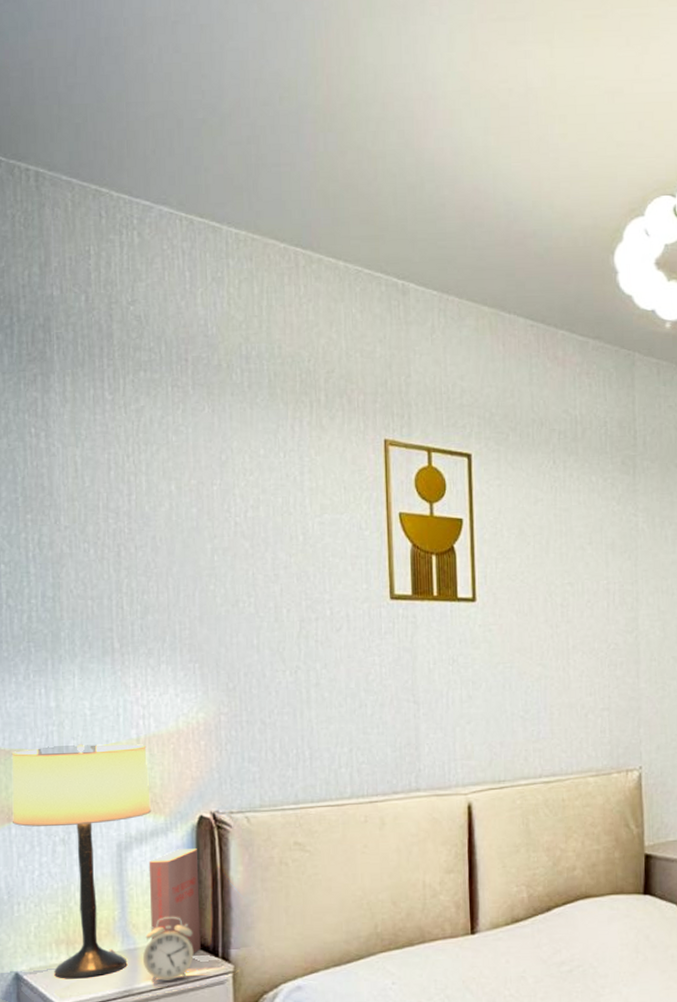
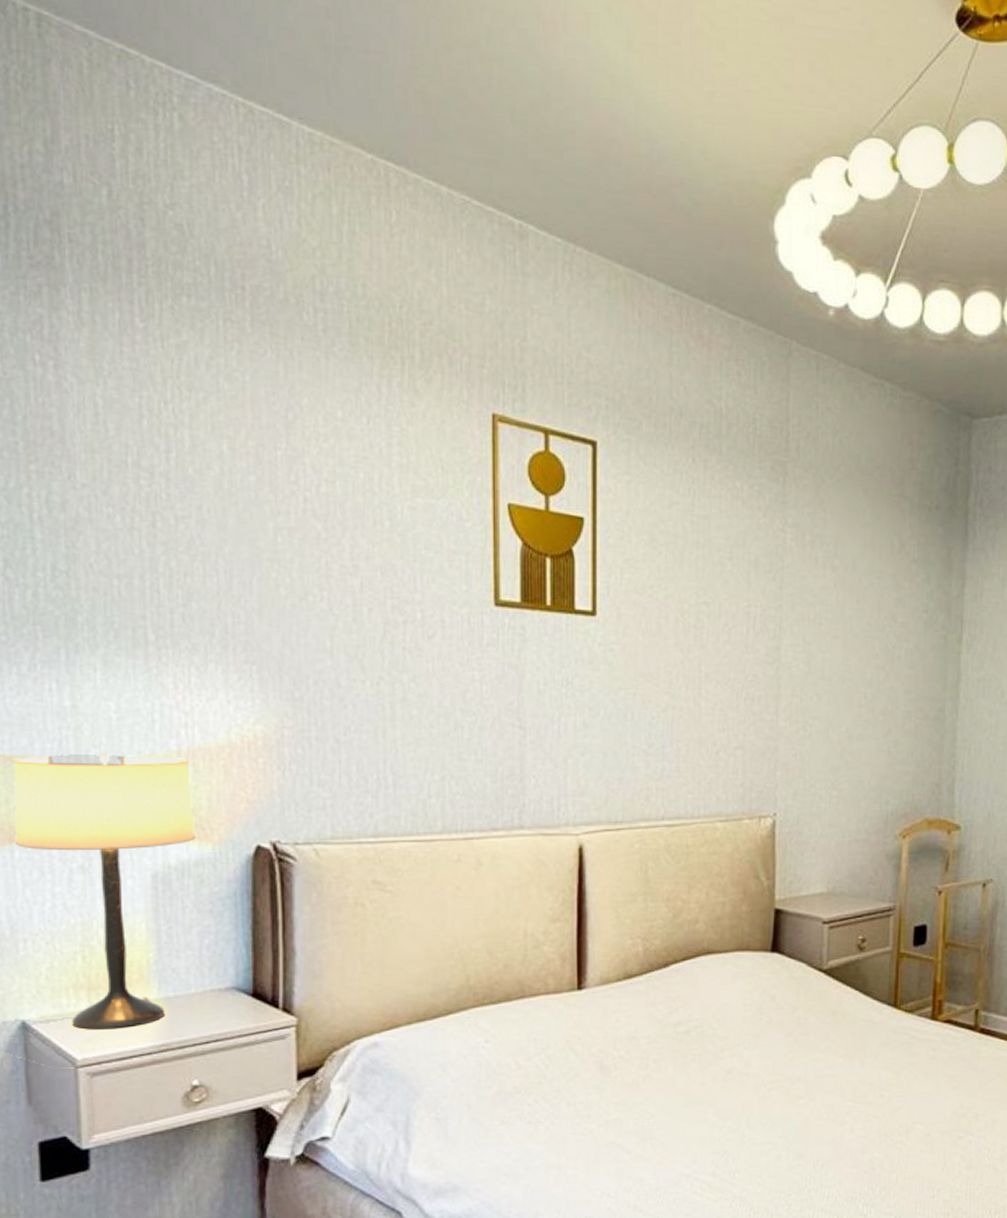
alarm clock: present [142,916,194,983] -> none [184,960,248,1037]
book: present [148,849,201,955] -> none [192,884,257,1005]

